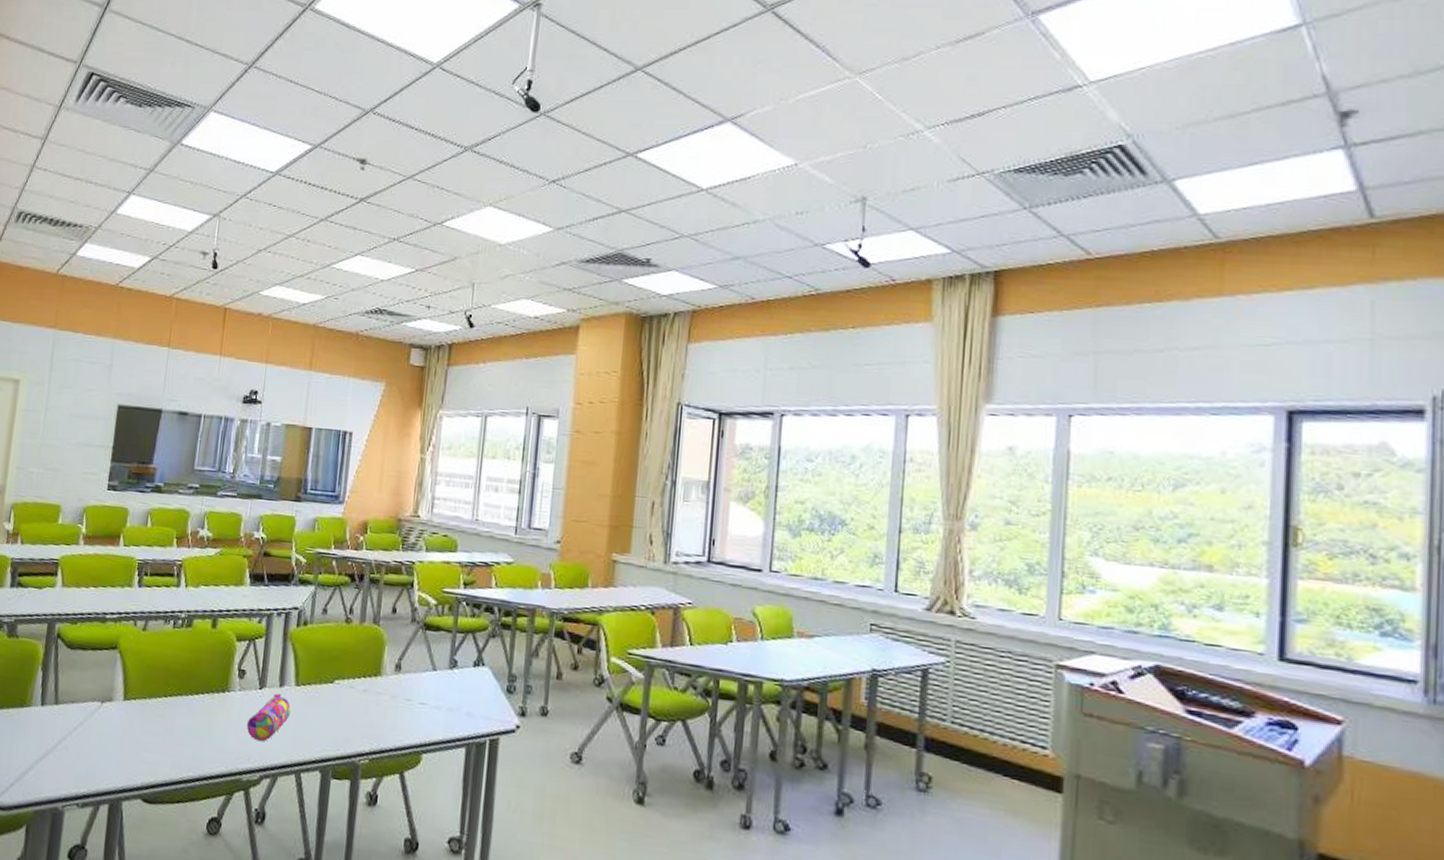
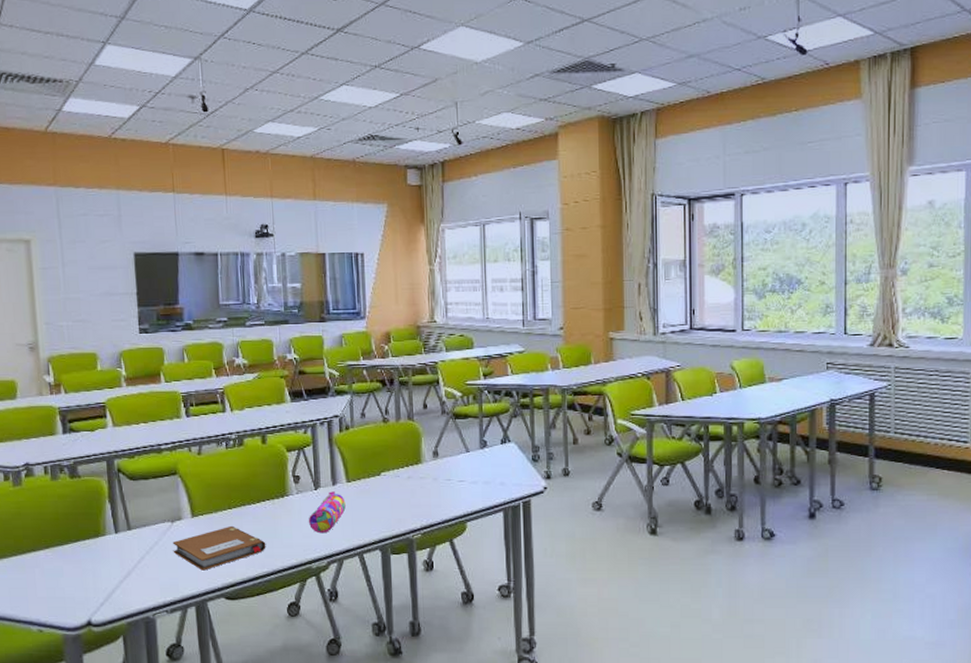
notebook: none [97,716,197,764] -> present [172,525,266,571]

